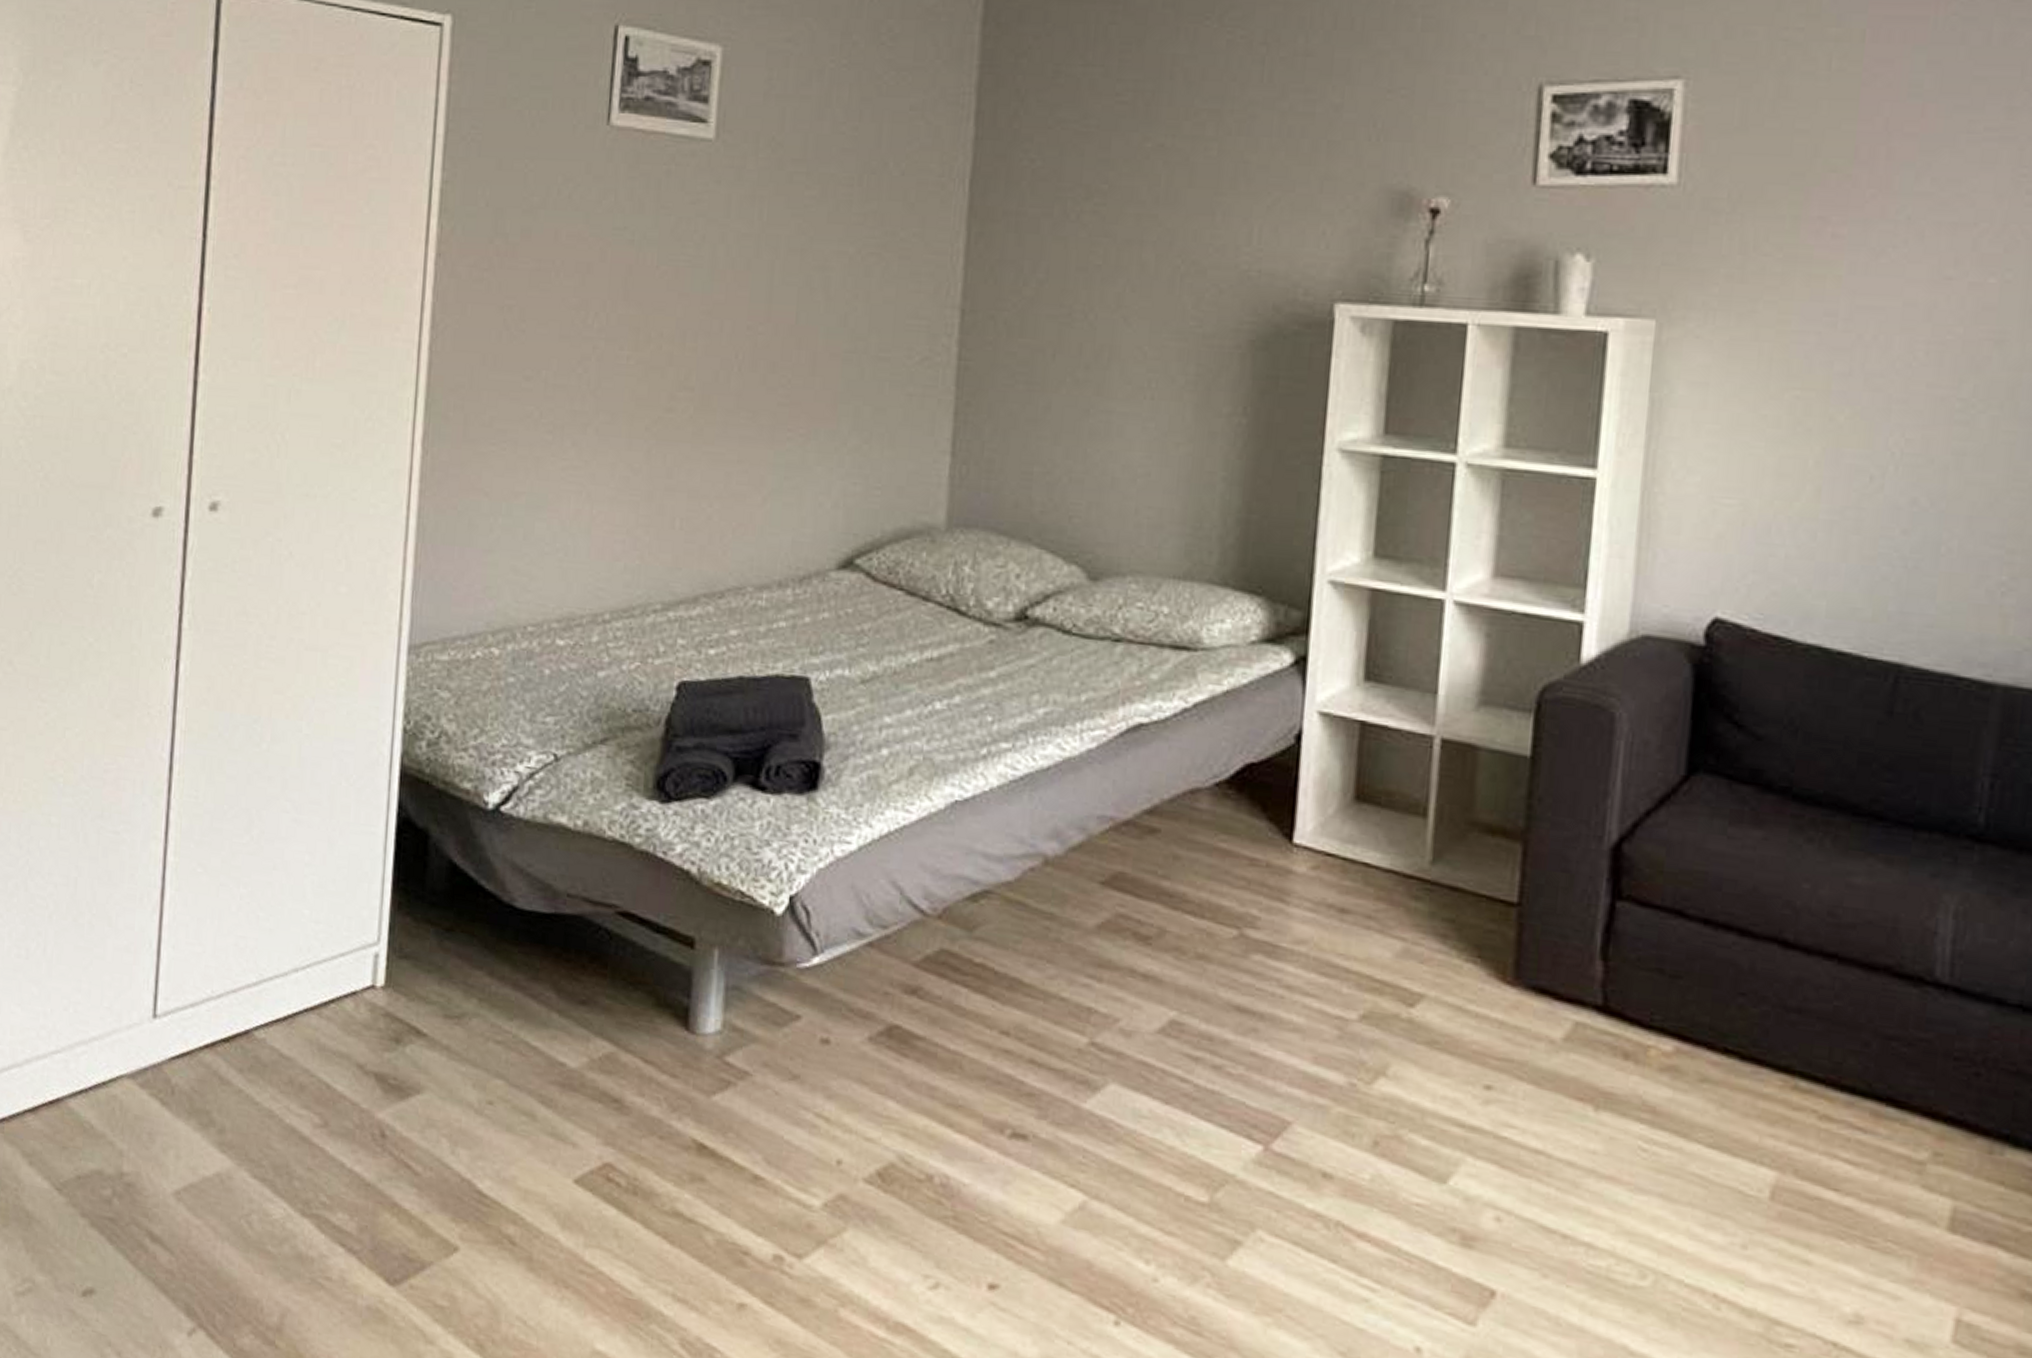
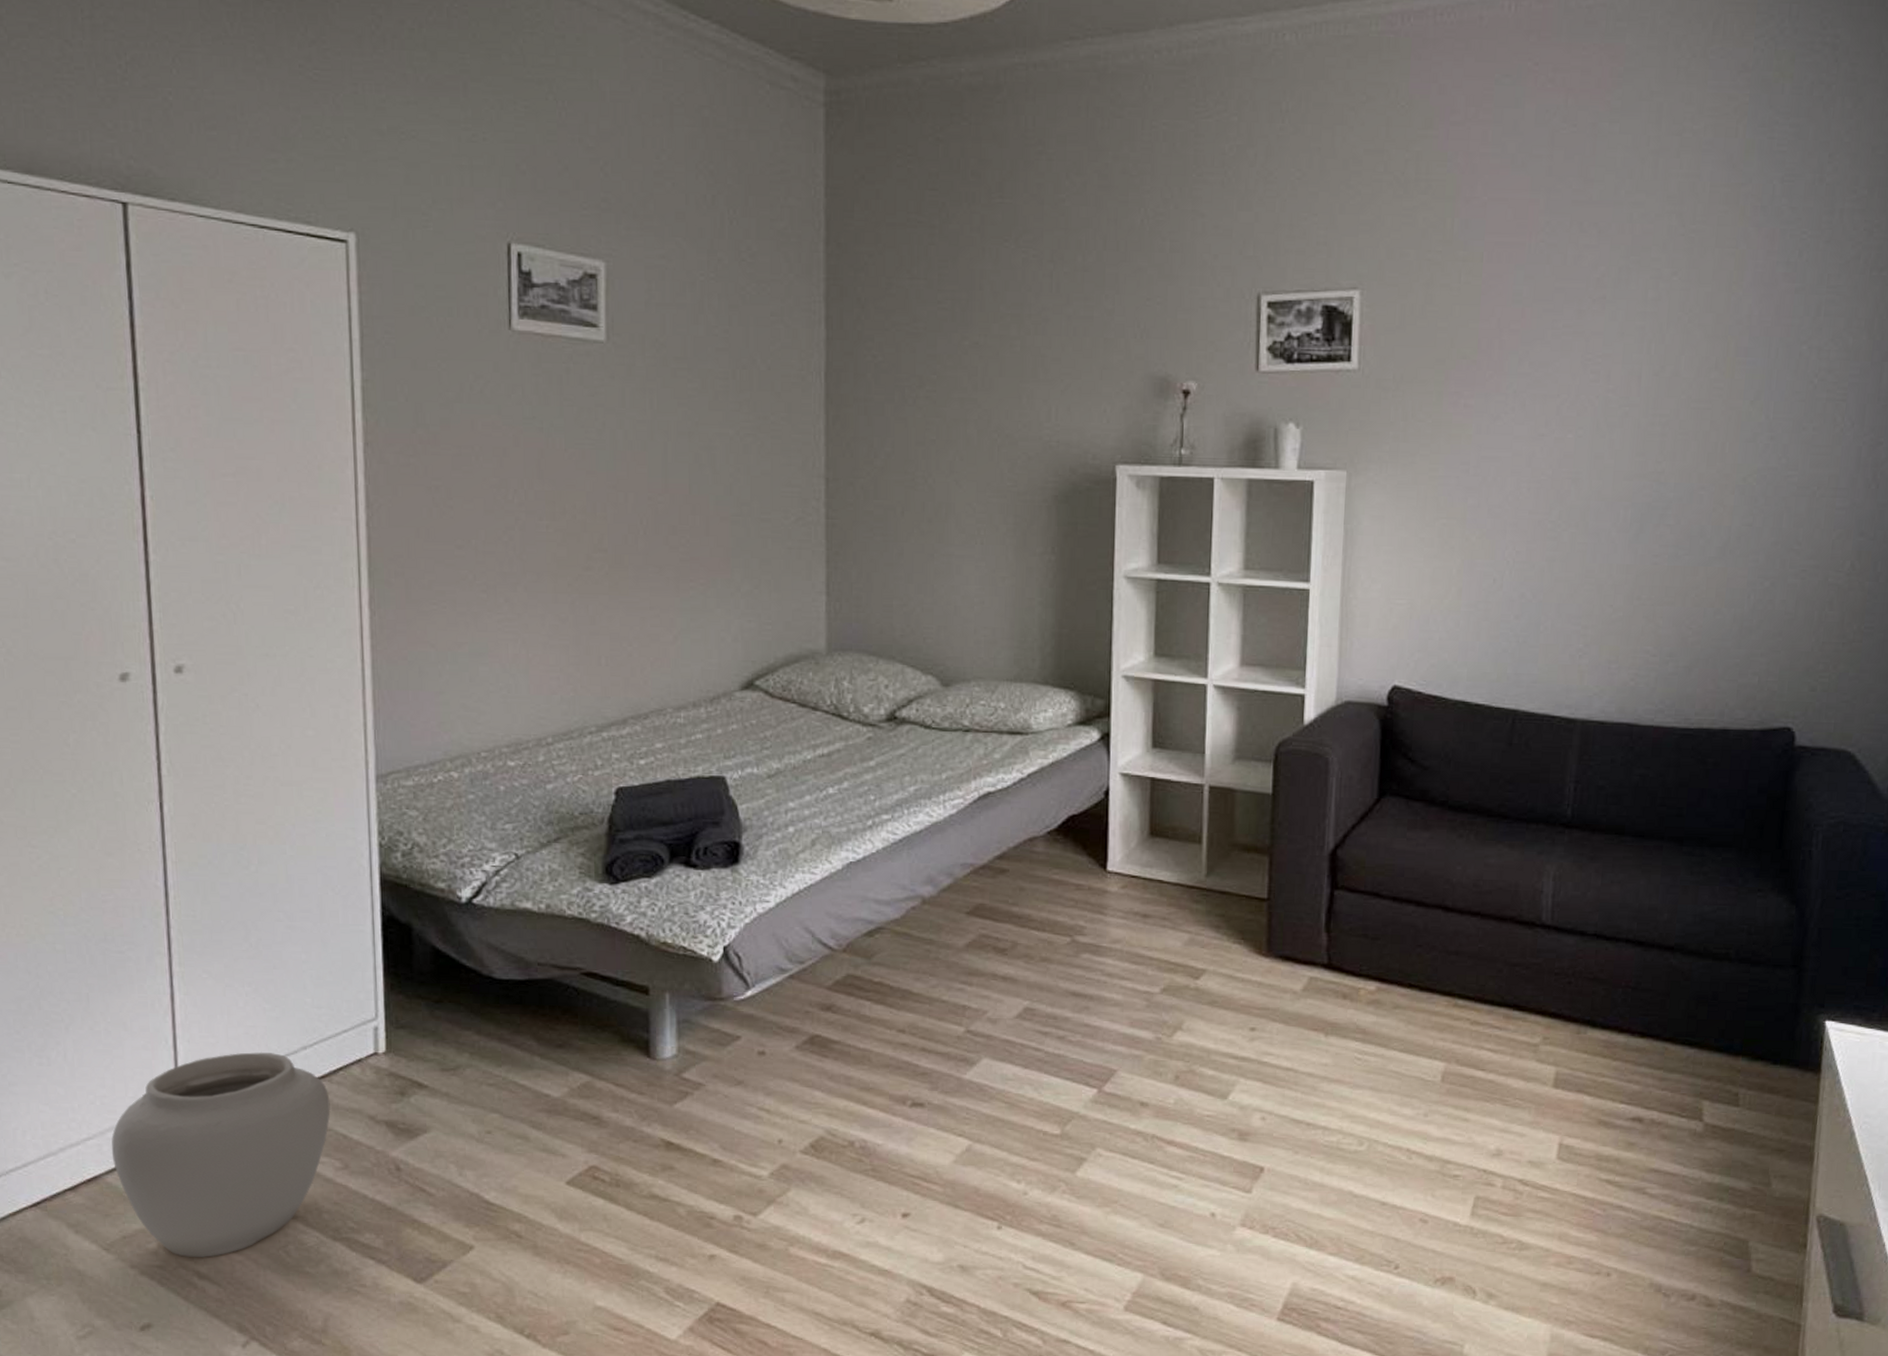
vase: none [77,967,317,1217] -> present [111,1051,331,1258]

